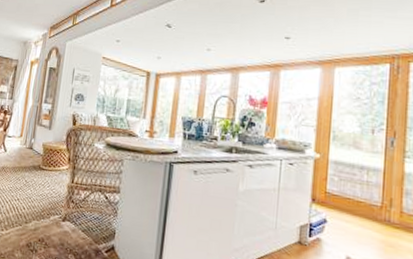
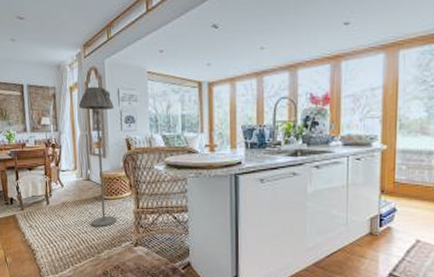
floor lamp: none [25,63,67,197] -> present [79,86,117,226]

